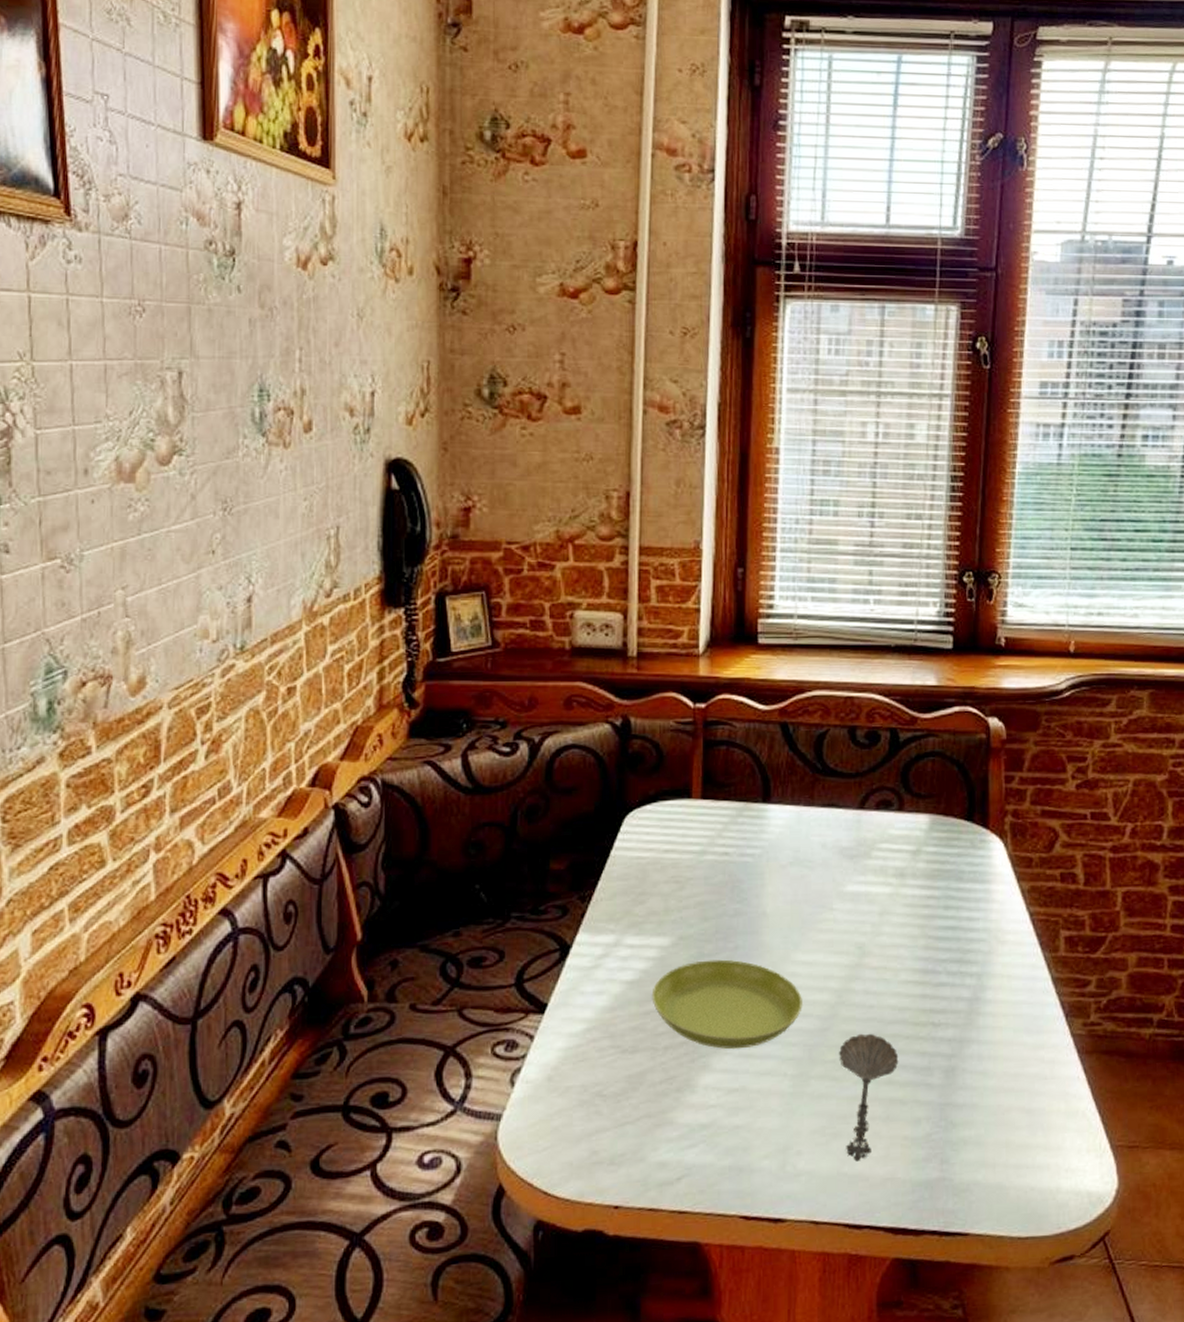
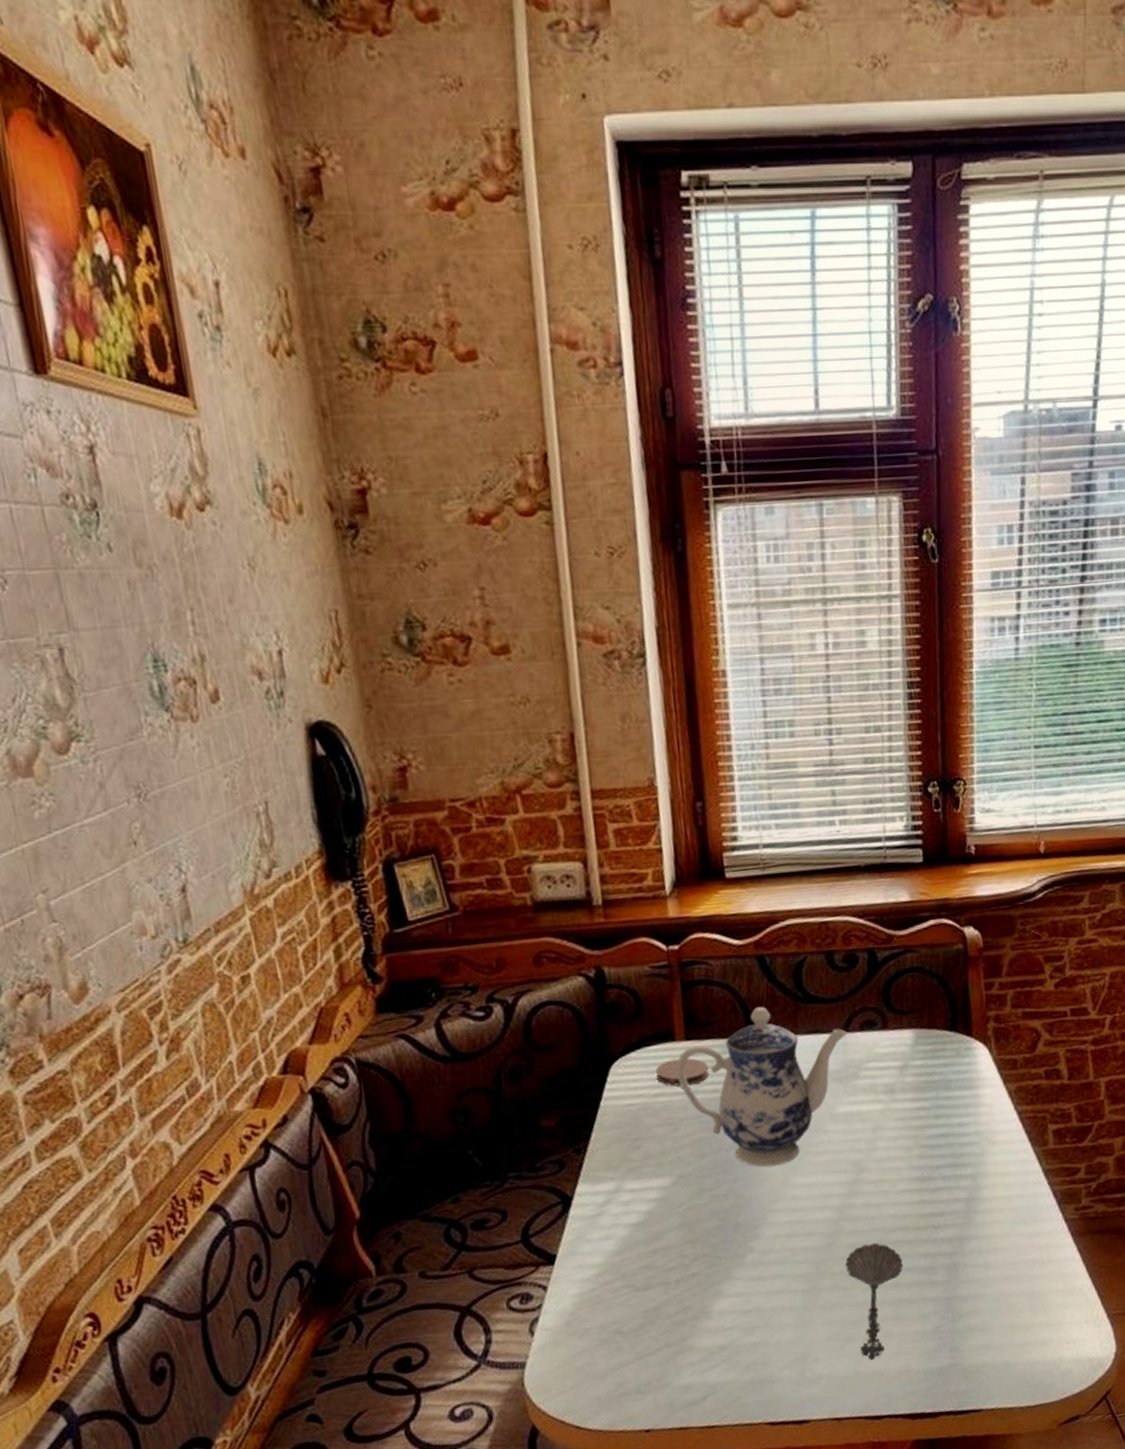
saucer: present [652,959,802,1050] -> none [658,1191,806,1275]
coaster: none [668,817,721,845] -> present [655,1058,709,1087]
teapot: none [689,773,863,938] -> present [676,1006,848,1167]

